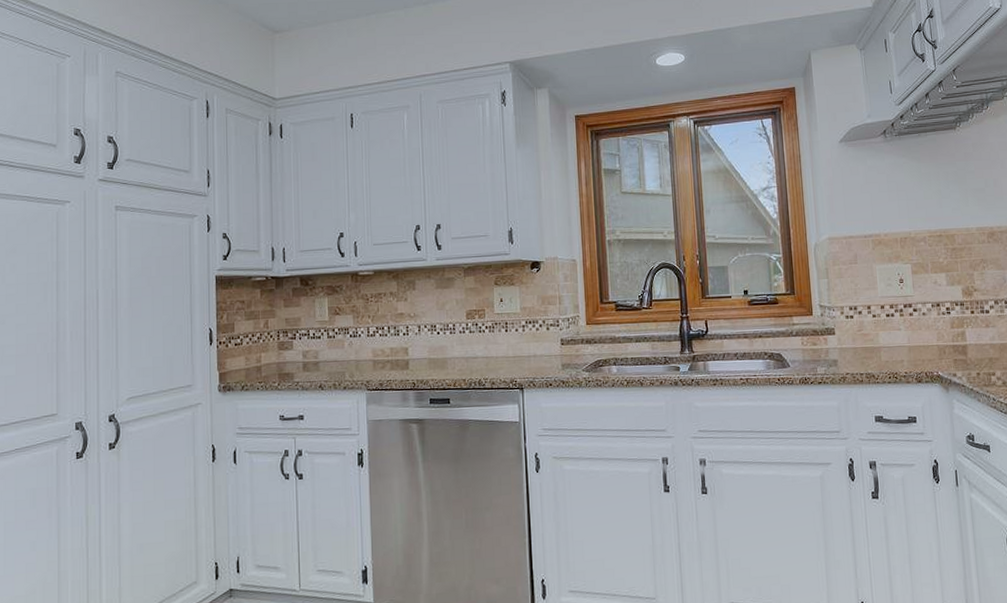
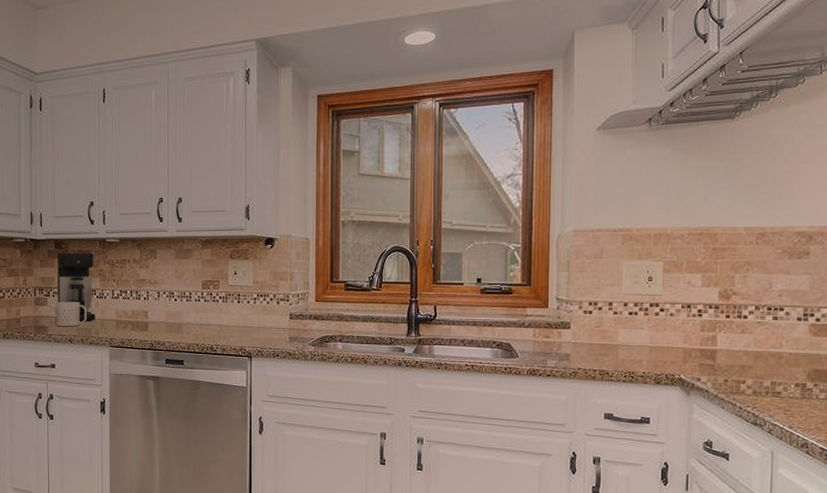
mug: none [302,342,339,373] -> present [55,301,87,327]
coffee maker: none [303,287,349,364] -> present [57,252,96,321]

